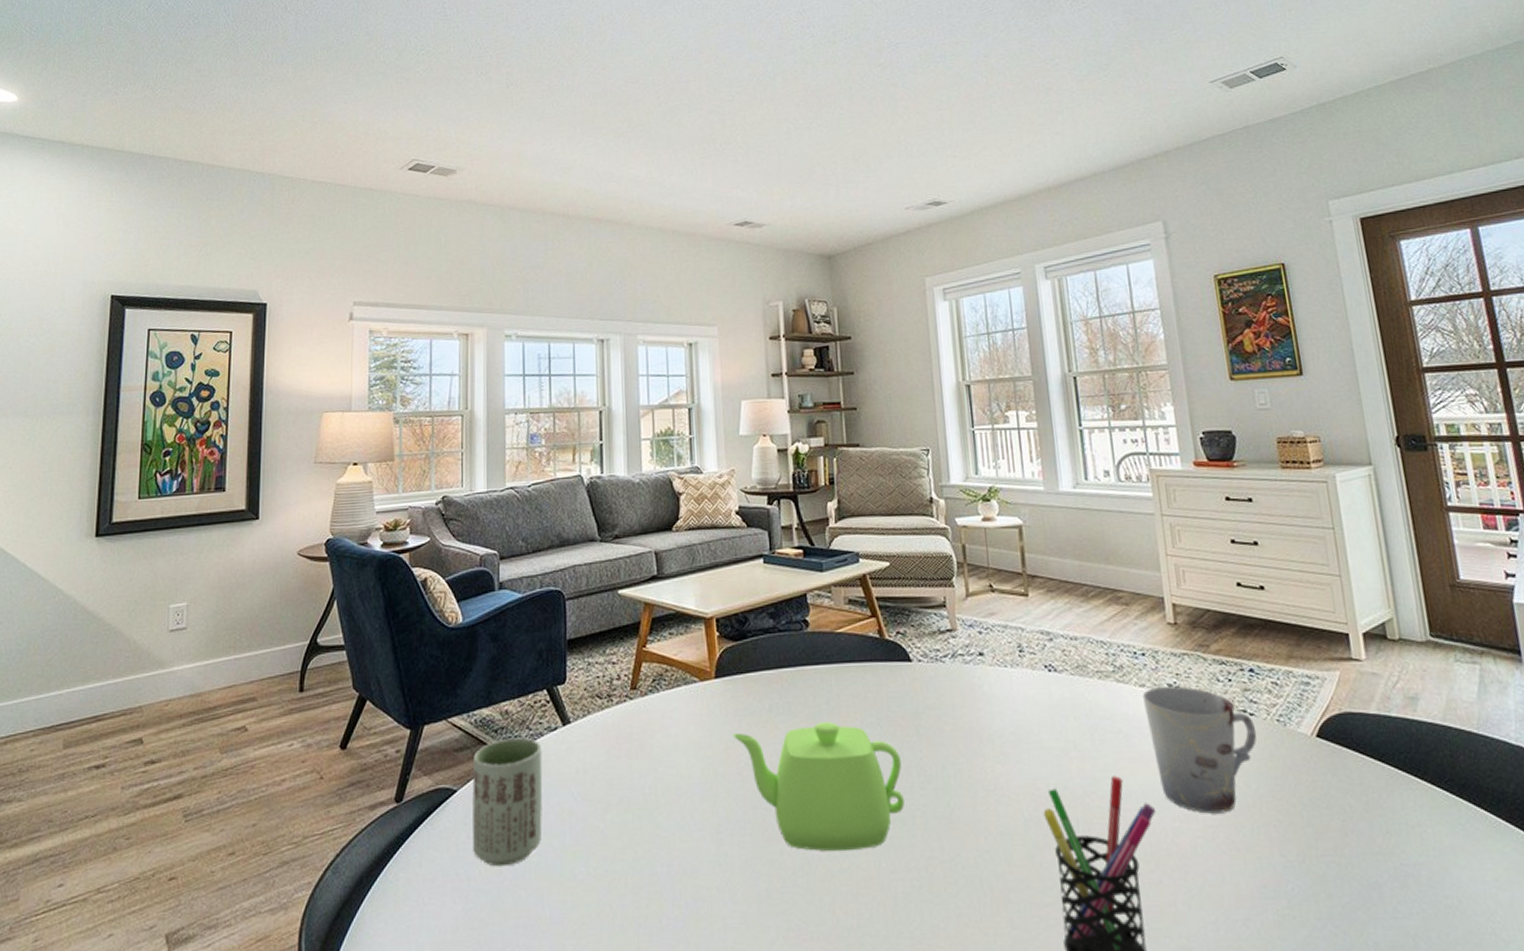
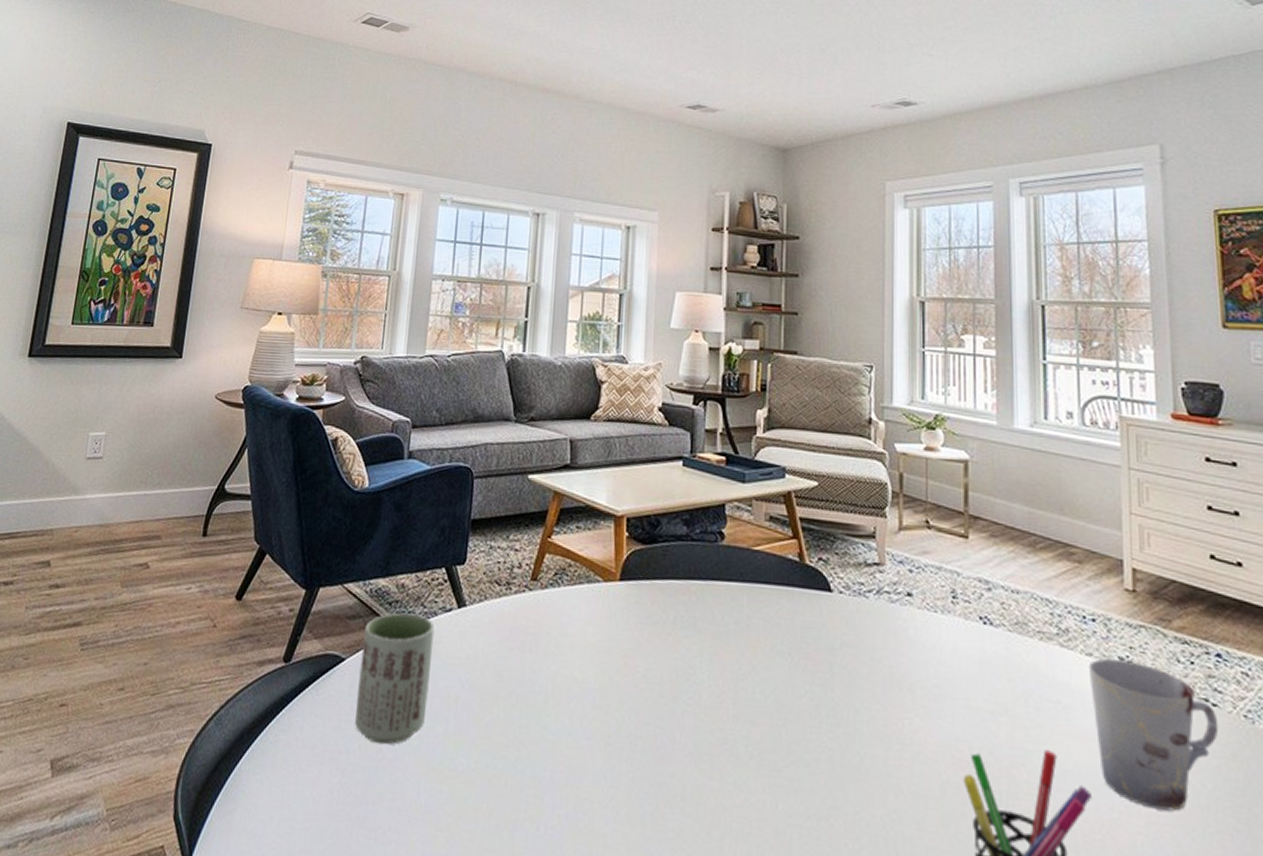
teapot: present [732,722,905,852] -> none [632,641,810,787]

